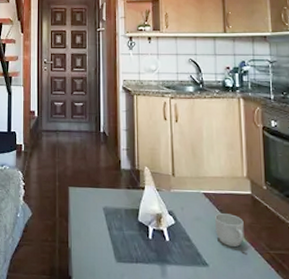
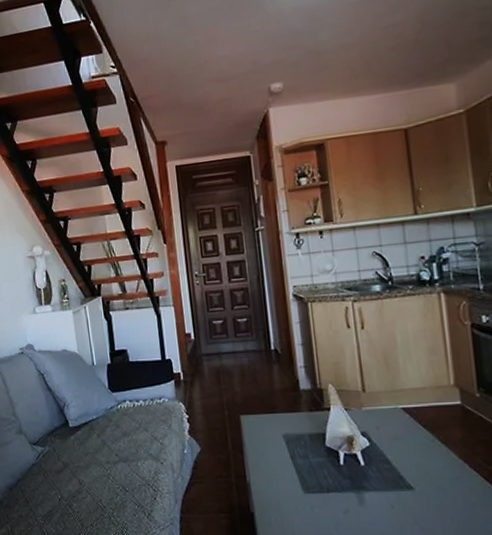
mug: present [214,213,244,247] -> none [417,429,456,465]

